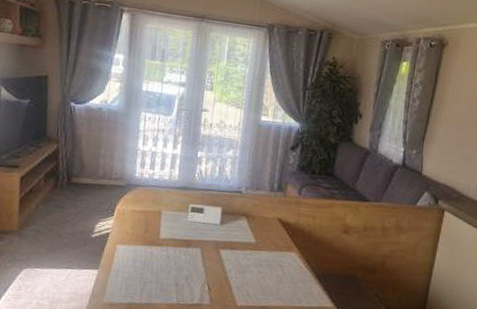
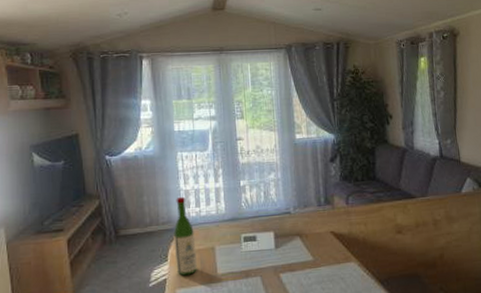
wine bottle: none [120,156,145,234] -> present [173,196,197,276]

